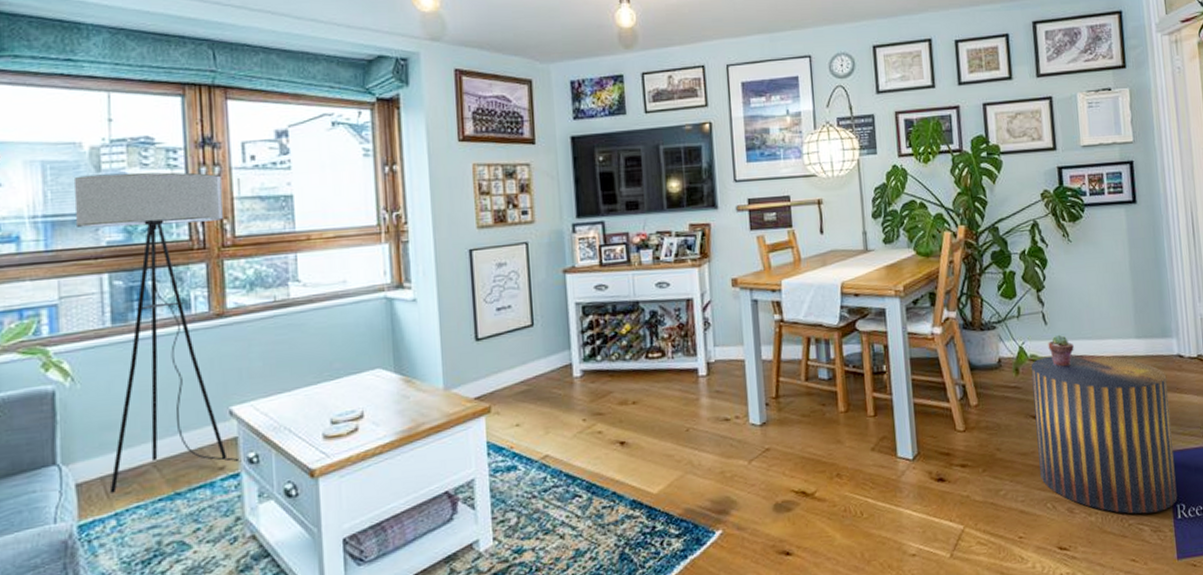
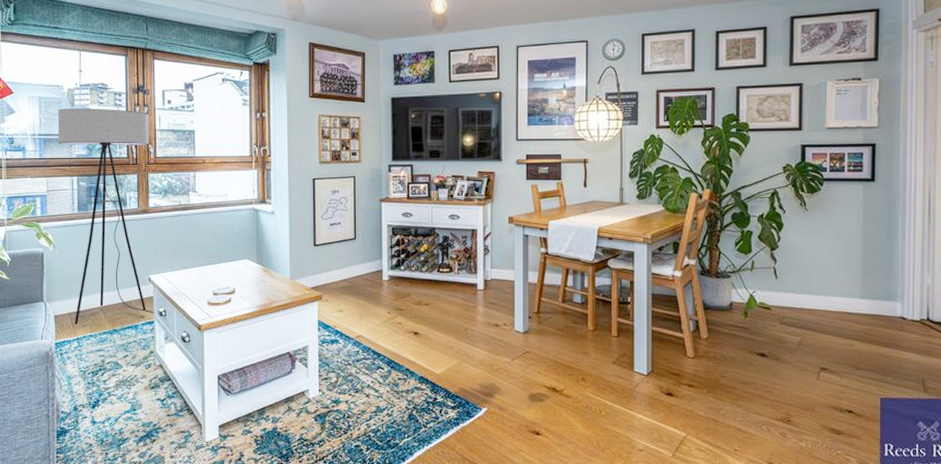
stool: present [1031,354,1177,514] -> none [759,305,888,448]
potted succulent: present [1048,334,1074,367] -> none [777,288,801,316]

